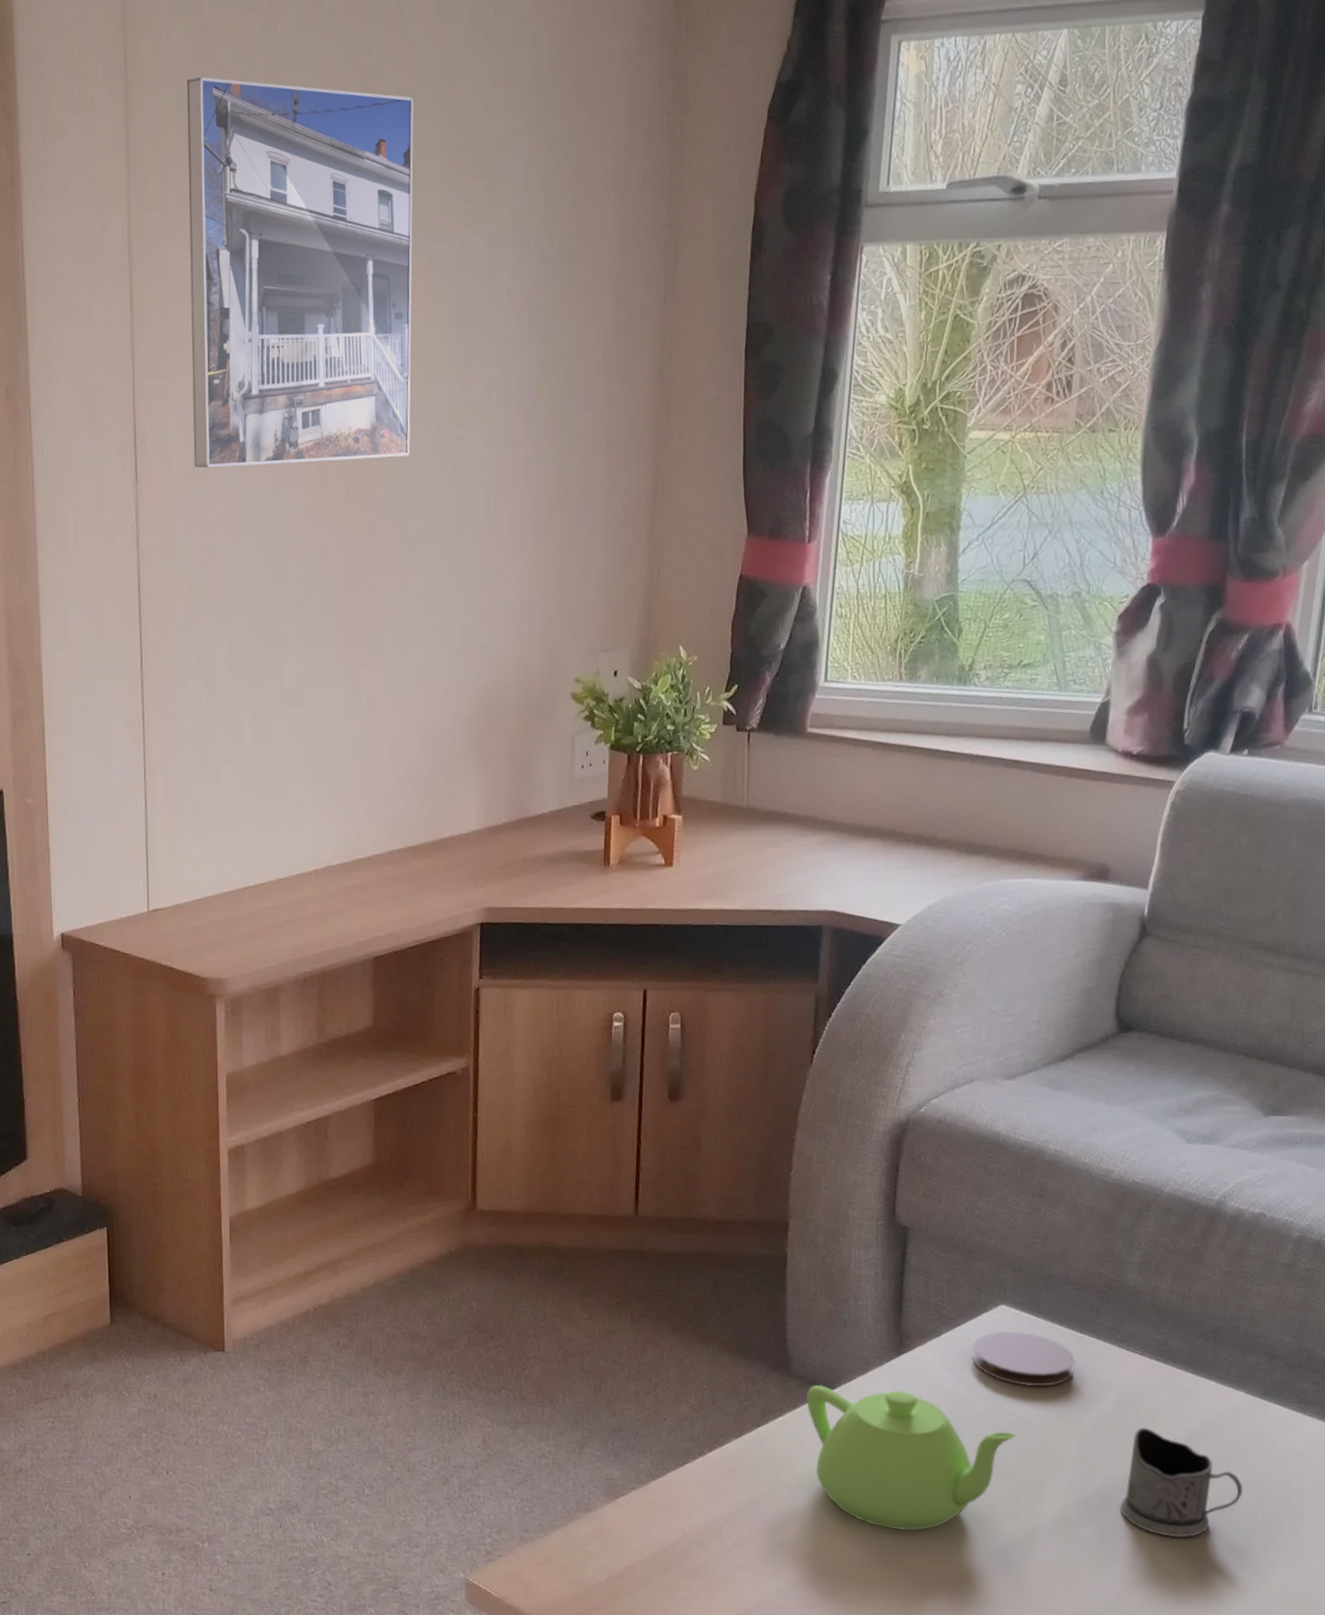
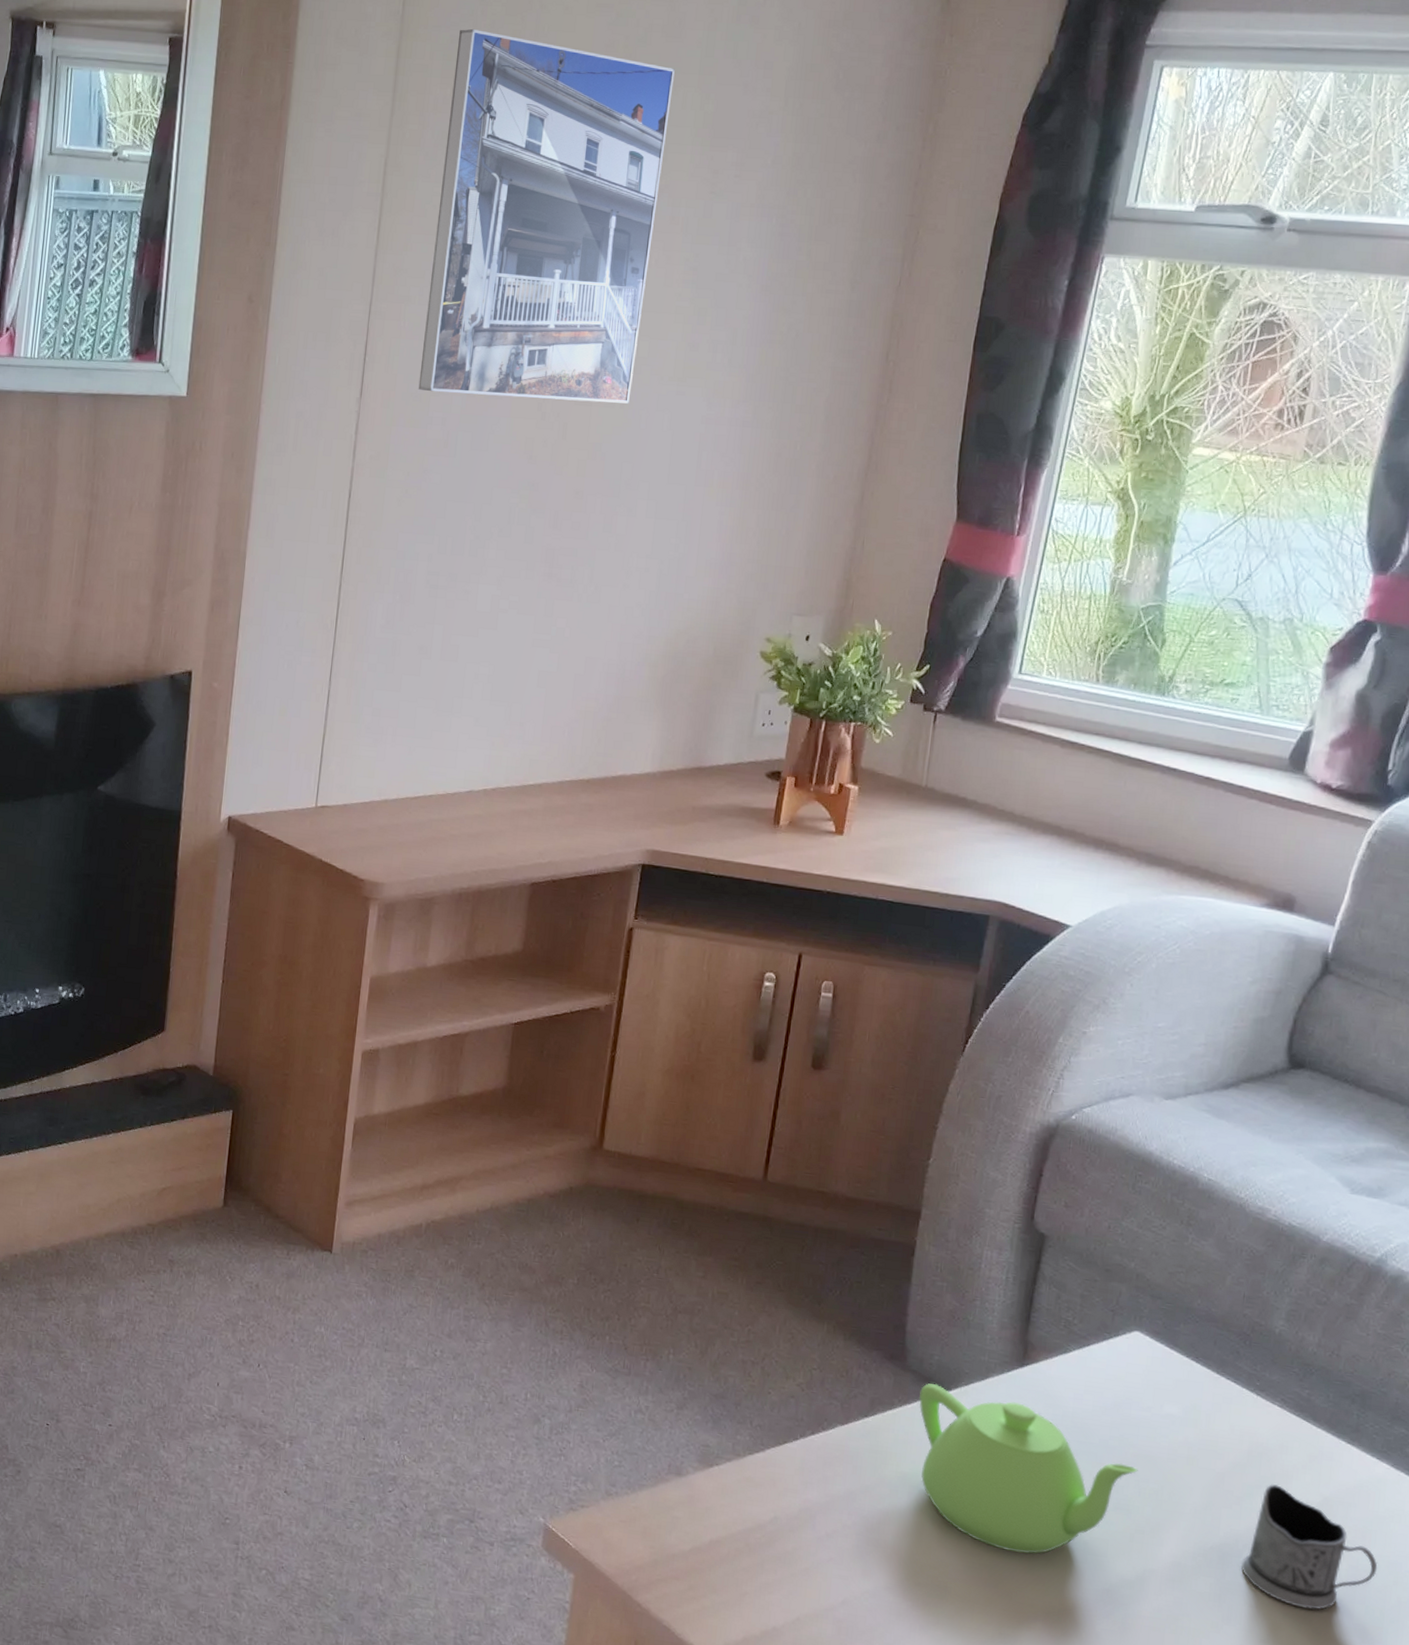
coaster: present [971,1331,1075,1387] -> none [1098,1358,1209,1425]

